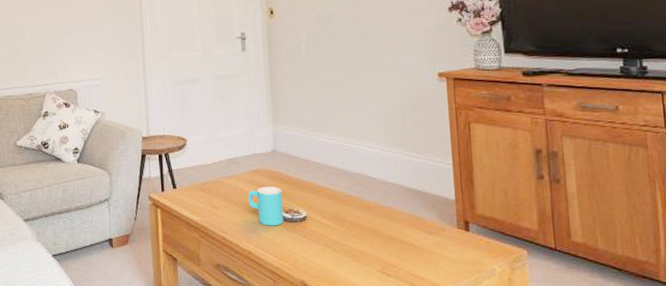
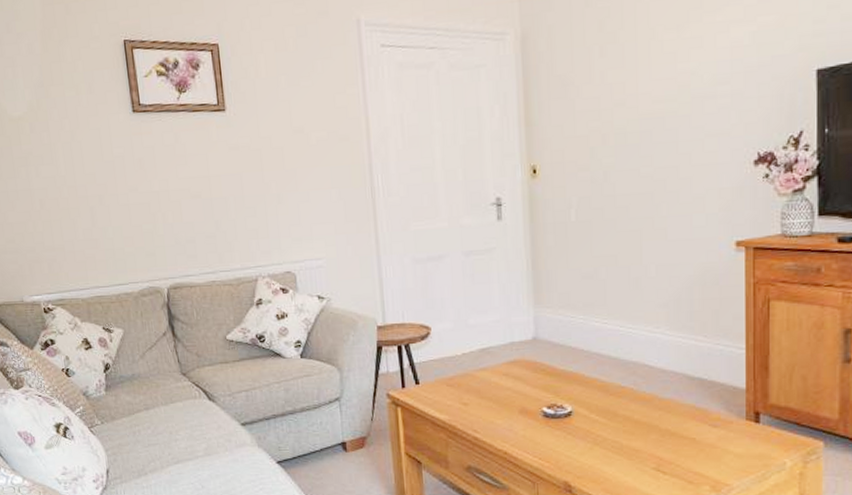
cup: present [248,186,284,226] -> none [503,379,545,423]

